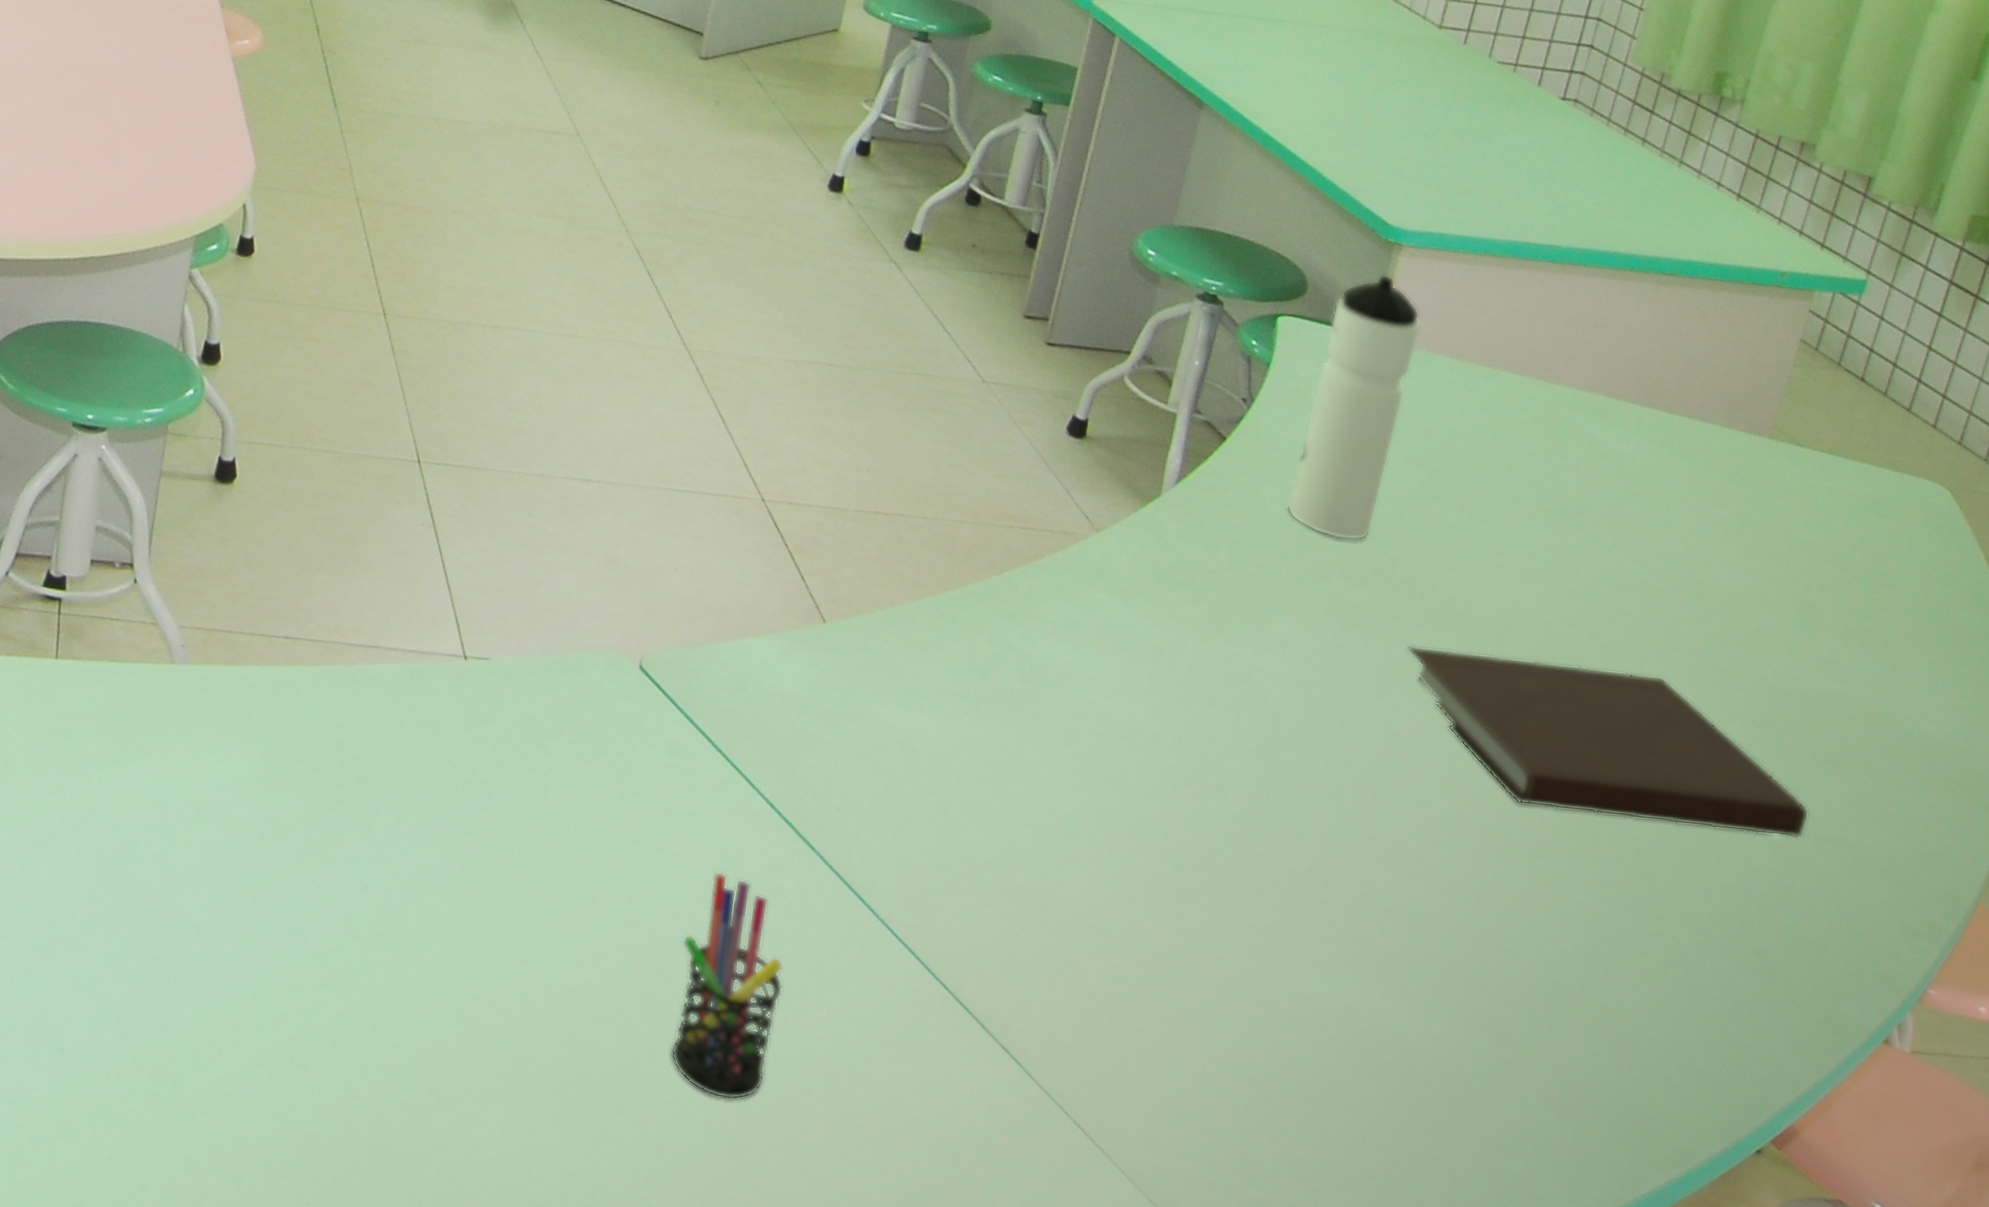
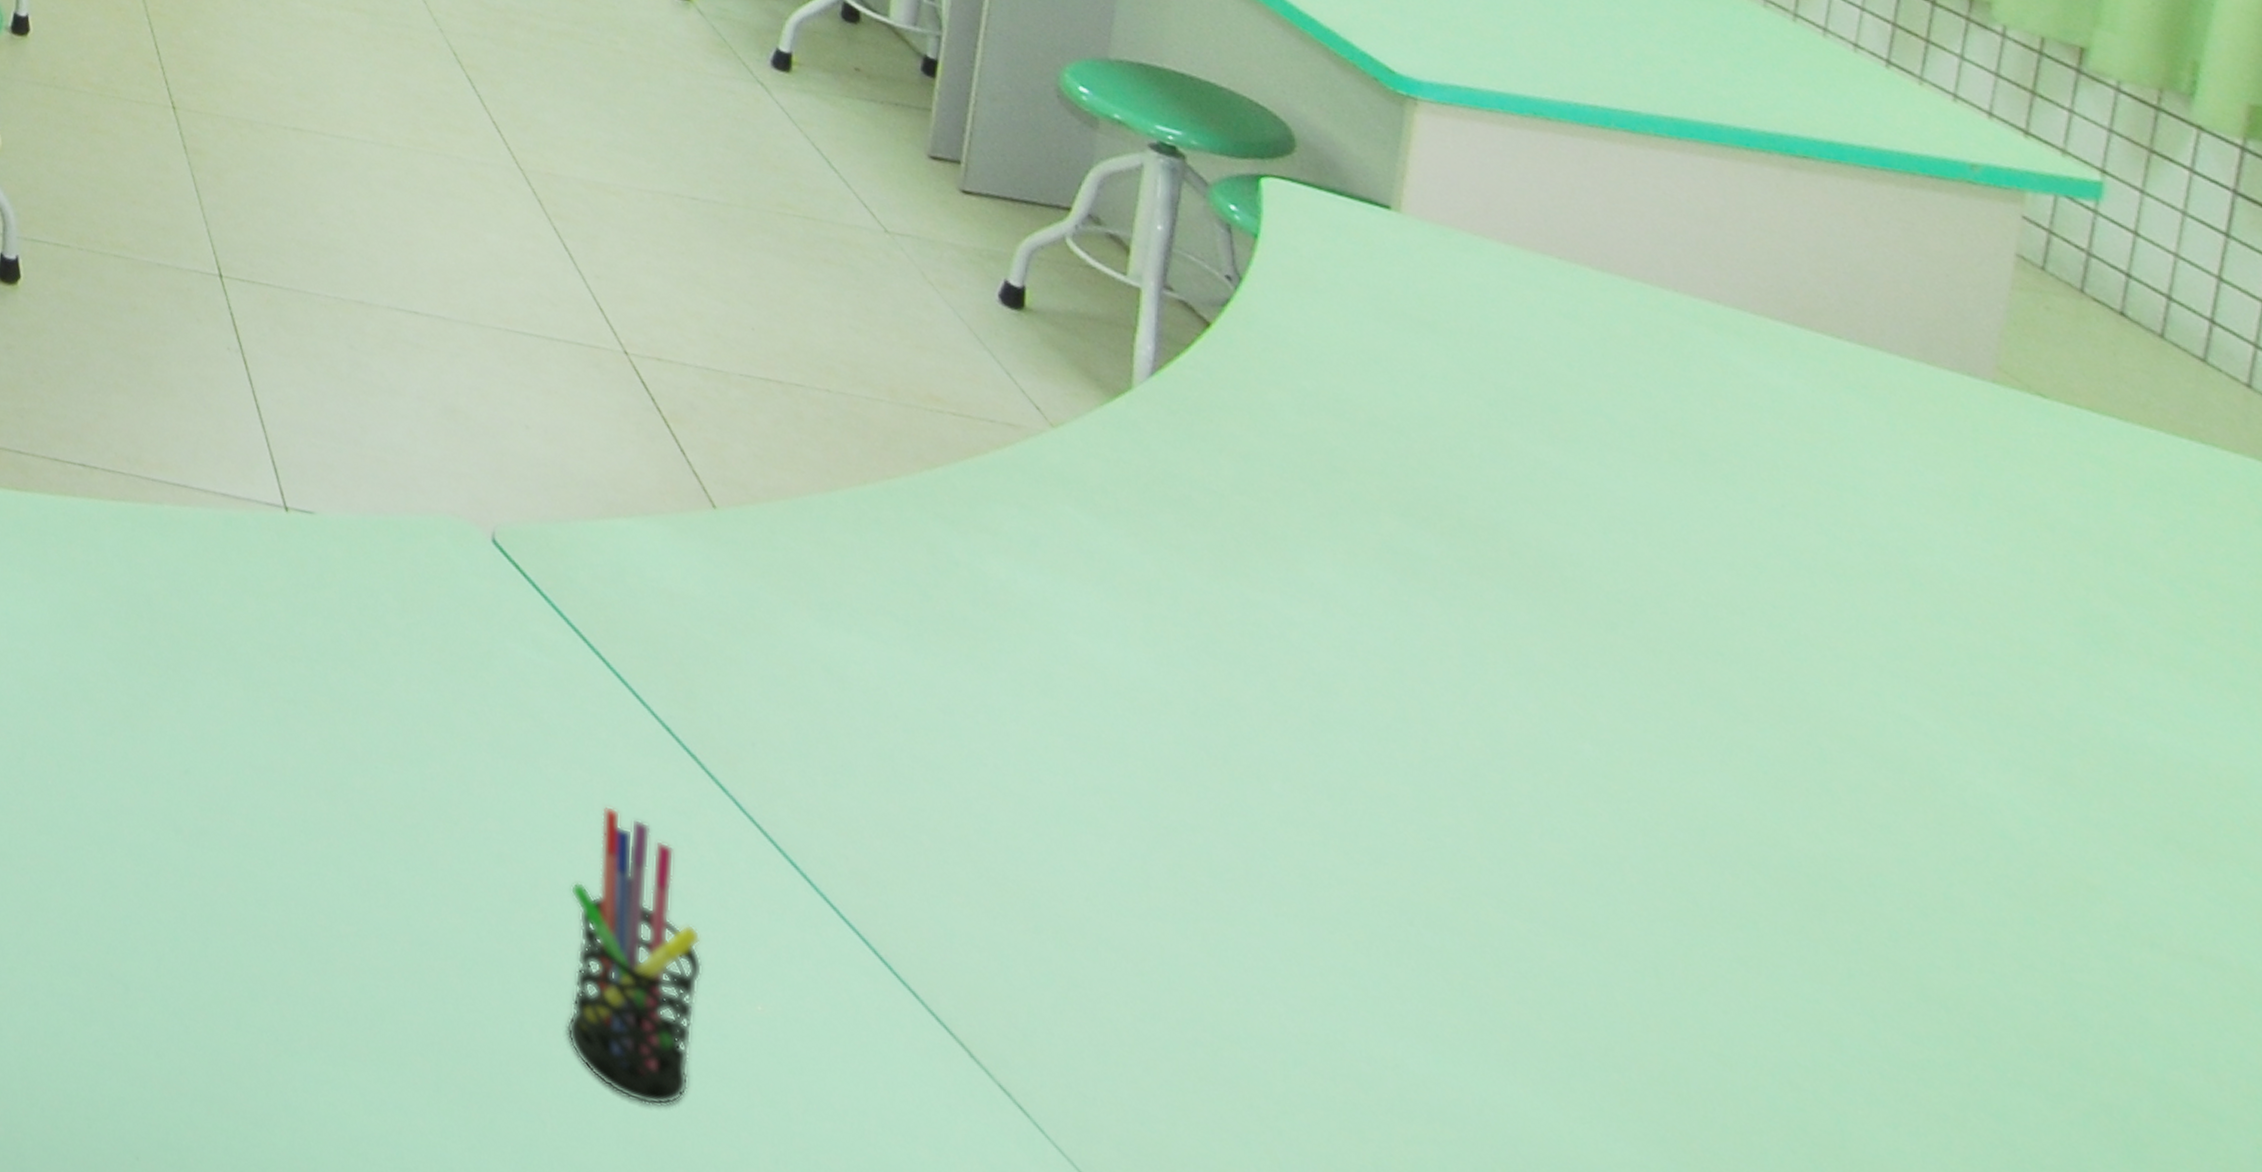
water bottle: present [1287,274,1422,541] -> none [1305,133,1459,470]
notebook: present [1406,645,1809,839] -> none [1499,614,2155,950]

